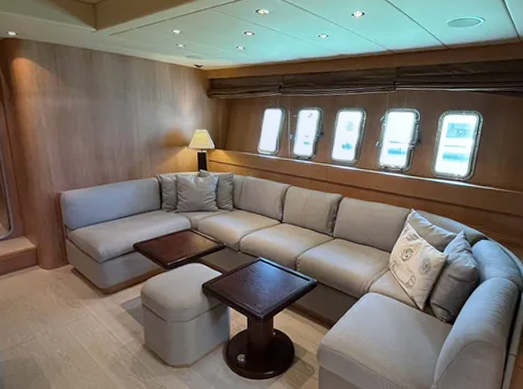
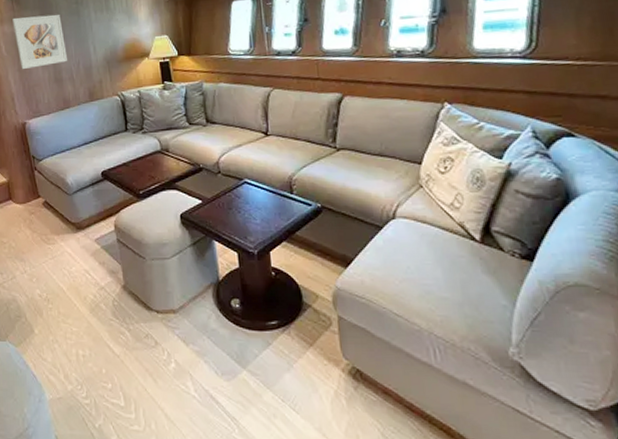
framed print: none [56,92,110,144] -> present [12,14,67,70]

